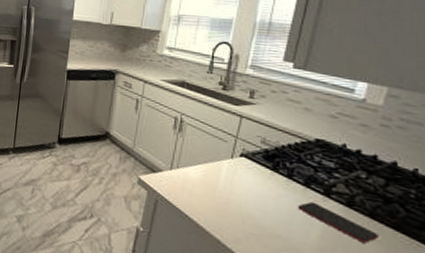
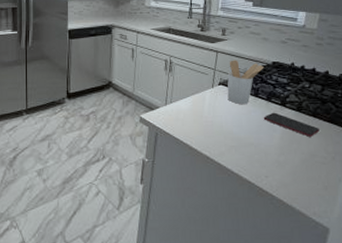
utensil holder: none [250,129,303,186] -> present [227,60,264,105]

